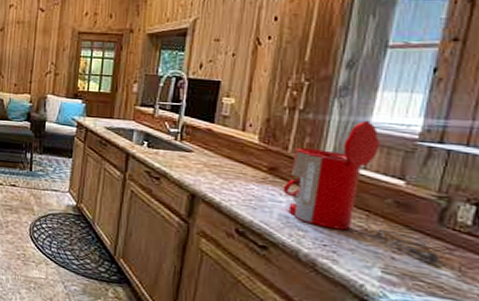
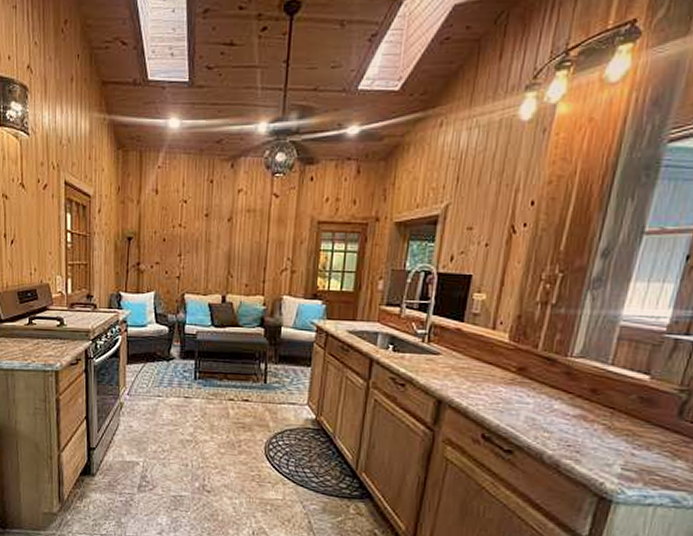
coffee maker: present [282,120,441,264] -> none [530,313,678,457]

